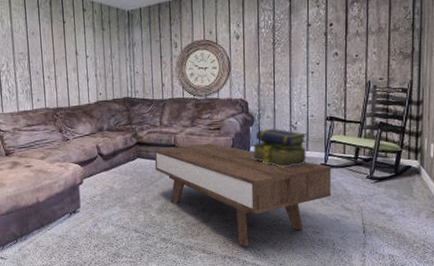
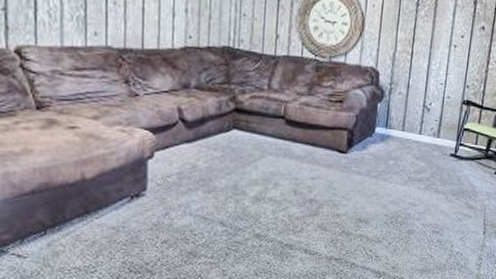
coffee table: present [154,143,332,246] -> none [255,118,461,246]
stack of books: present [251,128,306,168] -> none [375,107,439,156]

